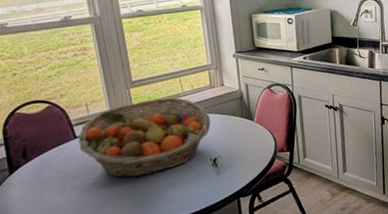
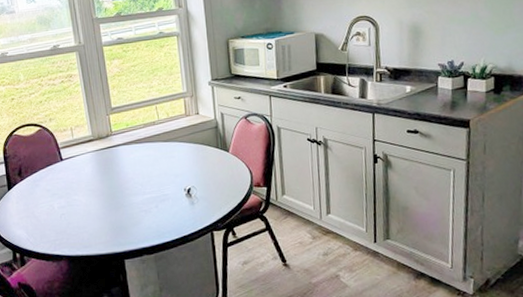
fruit basket: present [78,97,211,178] -> none [64,124,186,202]

